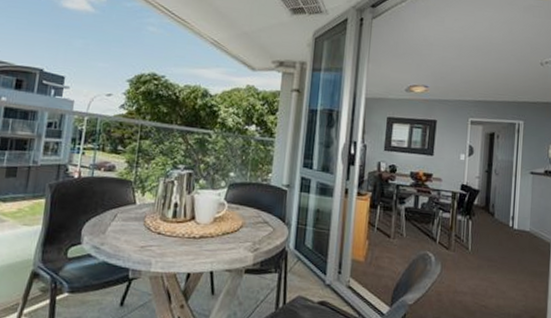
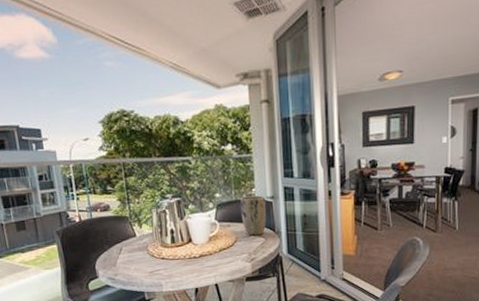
plant pot: none [252,180,281,224] -> present [240,195,267,236]

